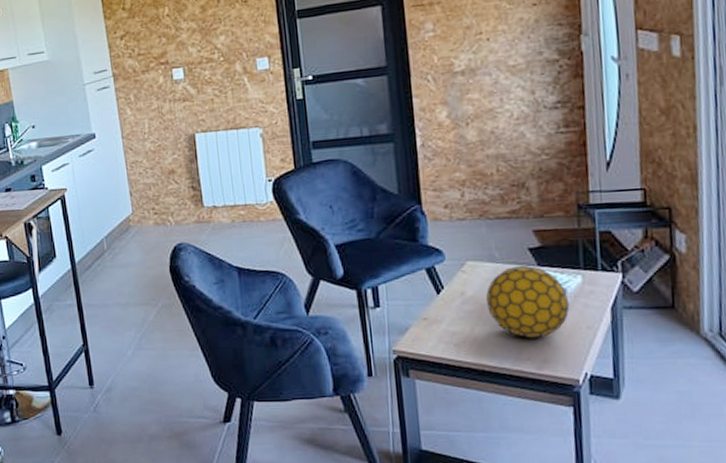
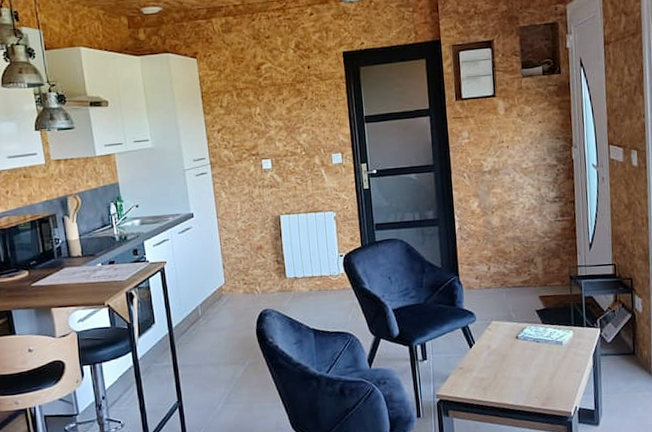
decorative ball: present [486,265,570,339] -> none [506,323,565,382]

